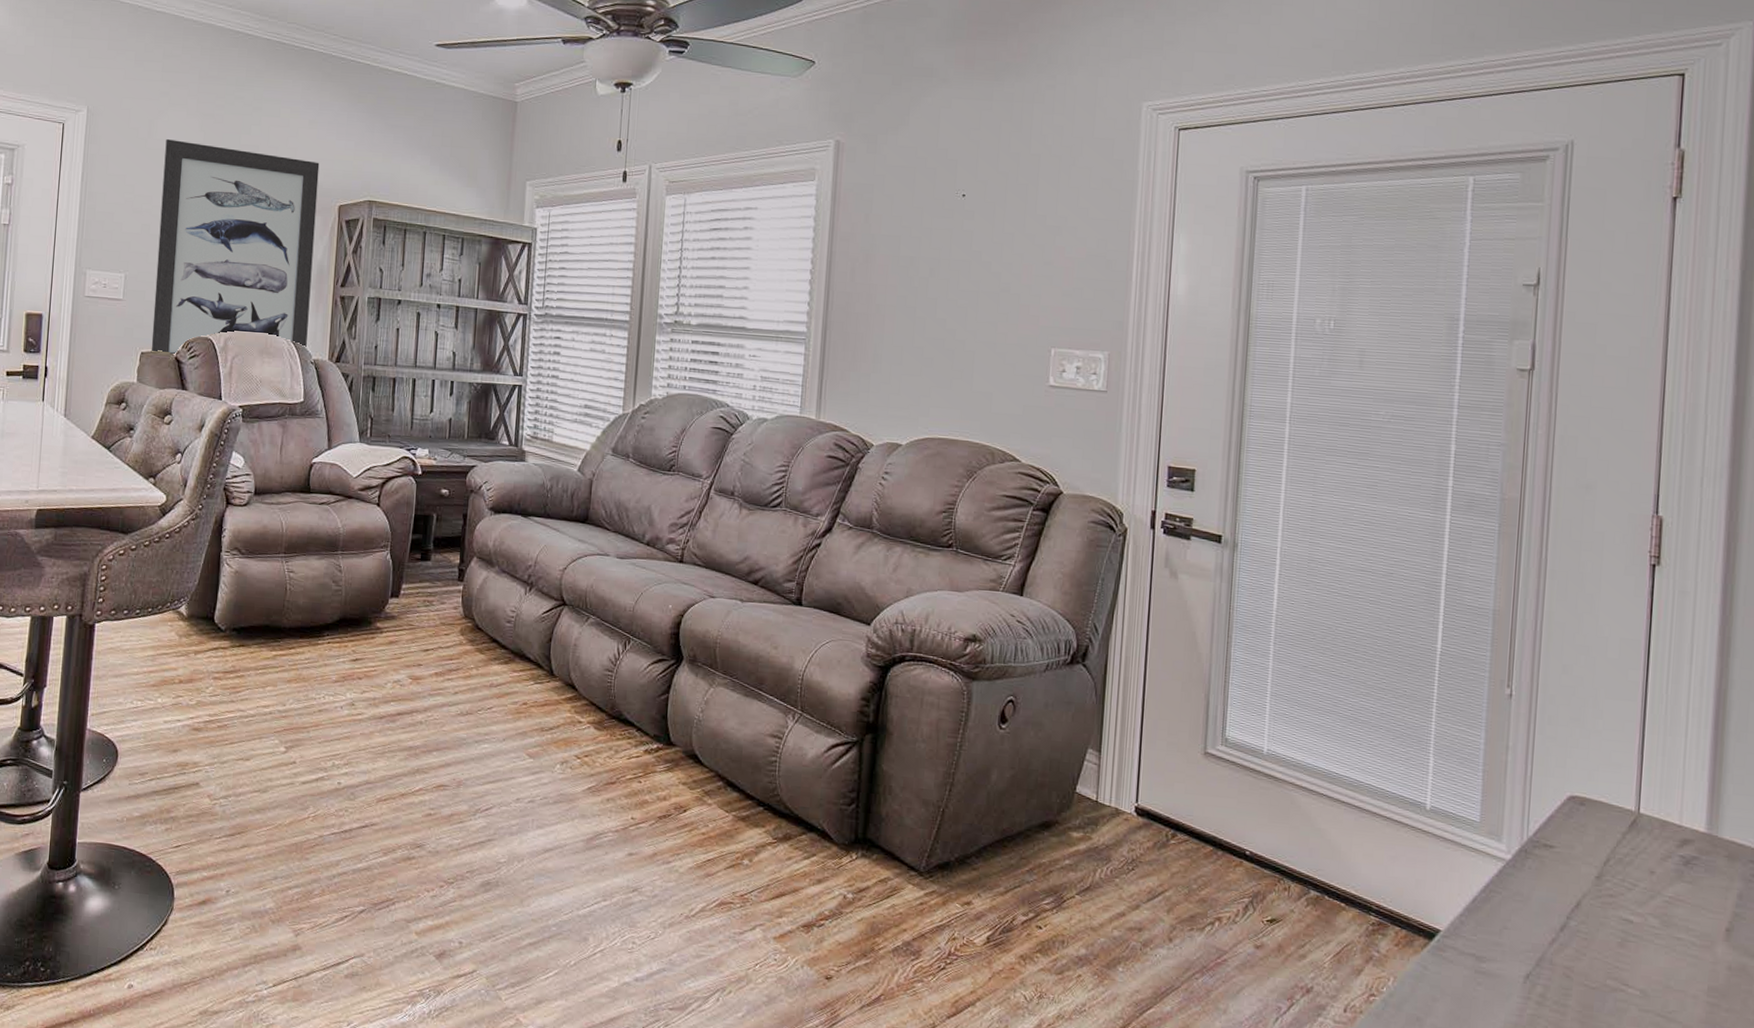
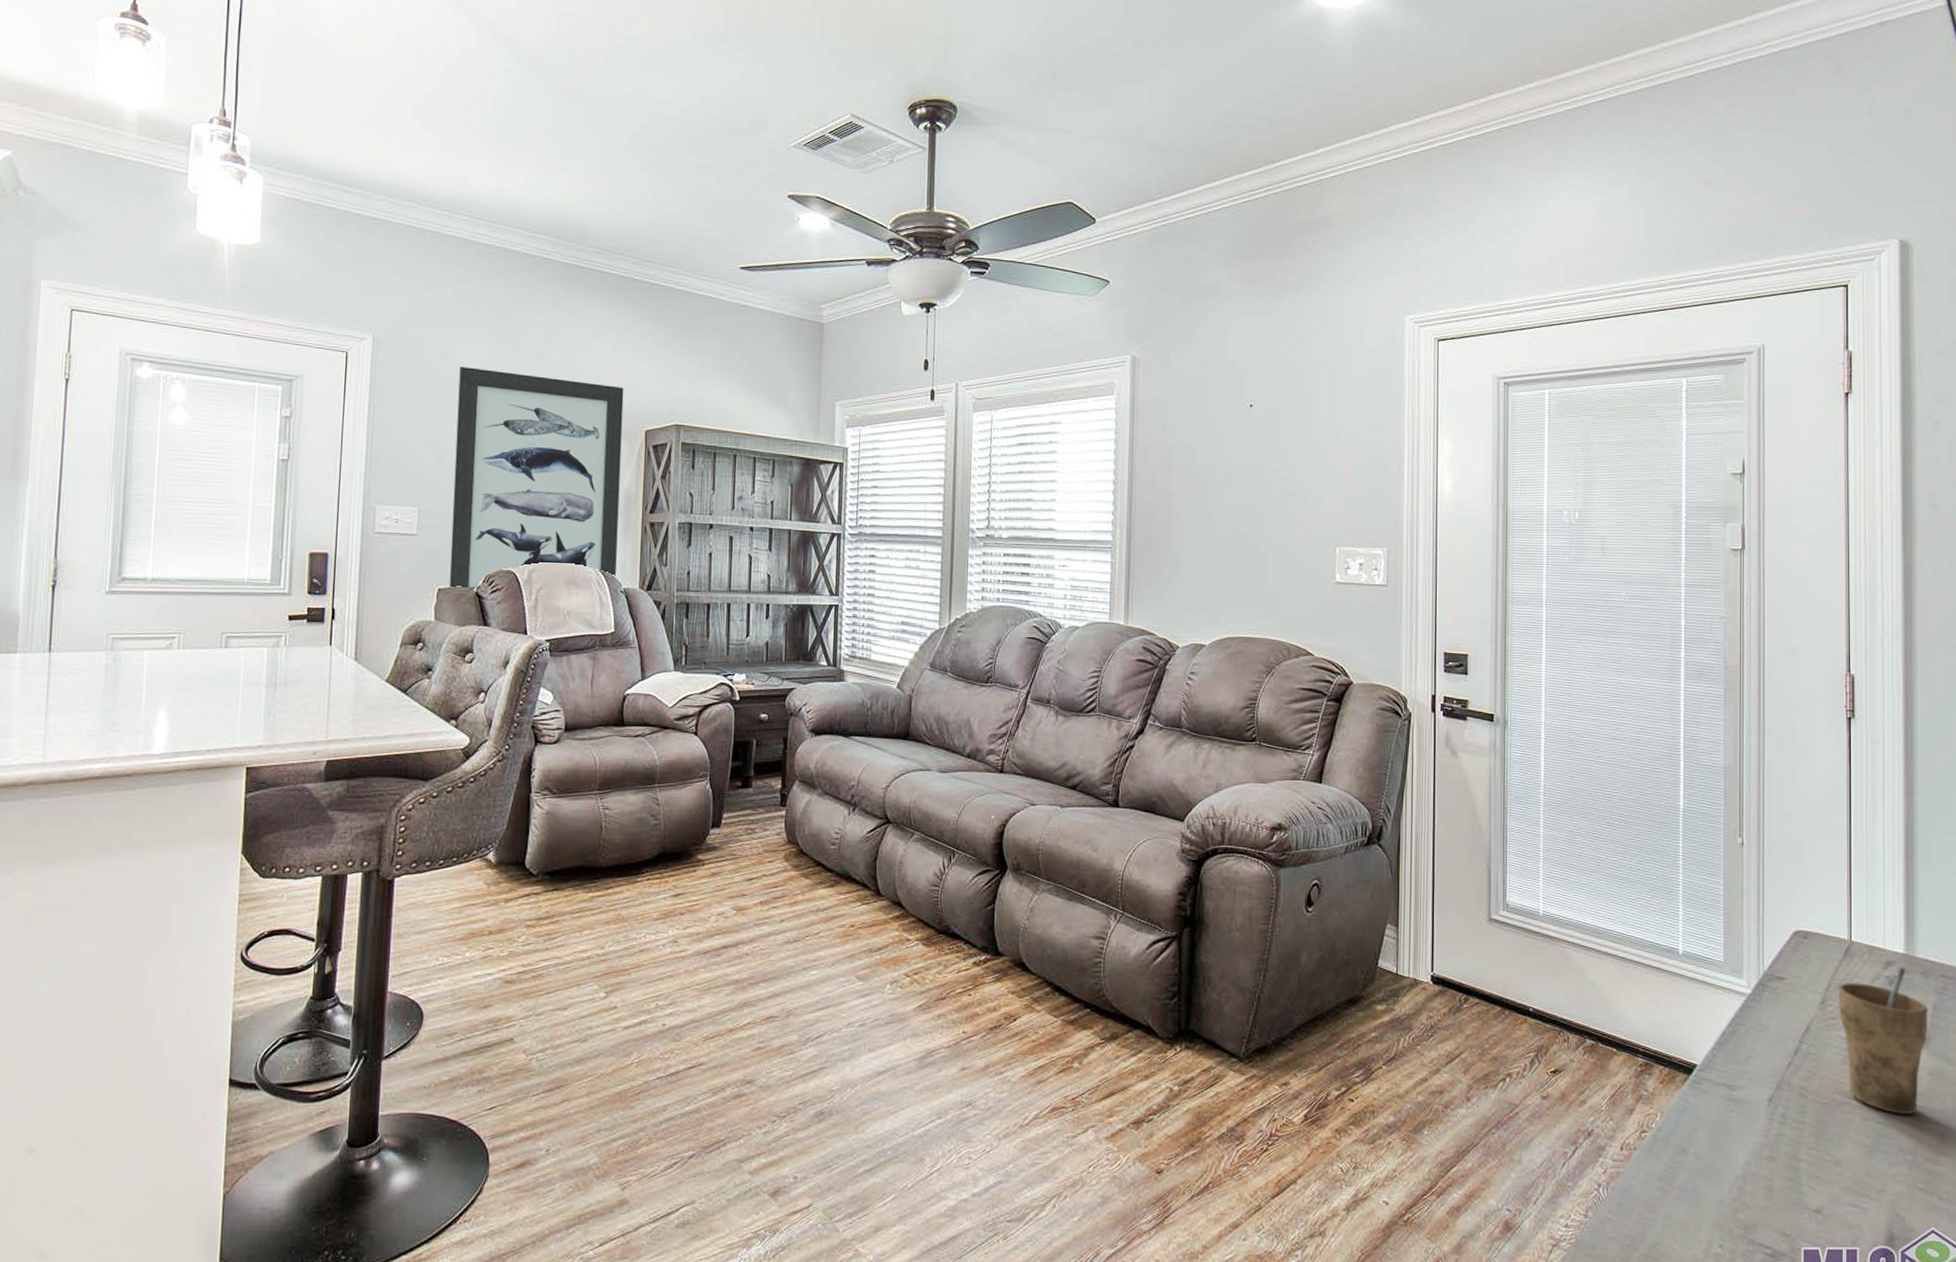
cup: none [1617,847,1732,1012] -> present [1838,967,1928,1115]

